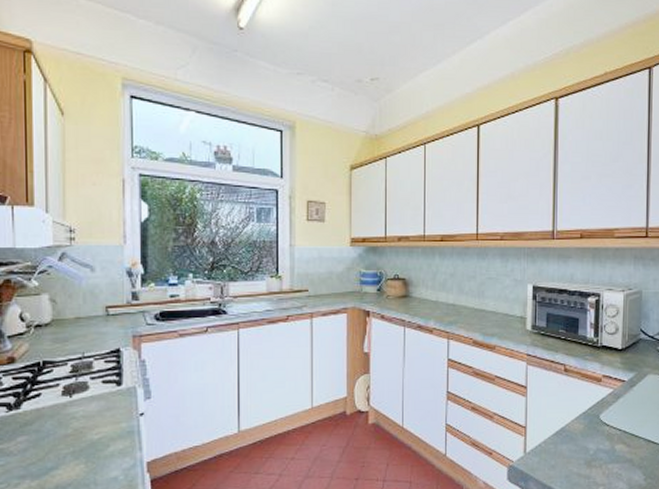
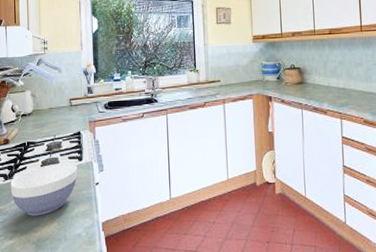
bowl: none [16,388,115,457] -> present [10,163,78,216]

